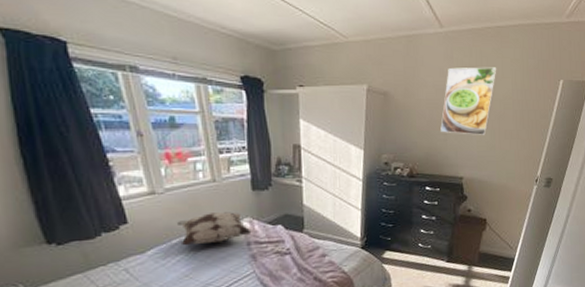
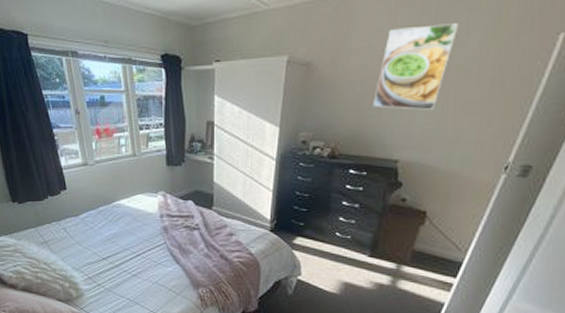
decorative pillow: present [177,212,252,246] -> none [104,185,165,213]

